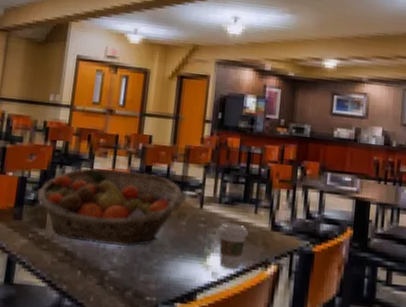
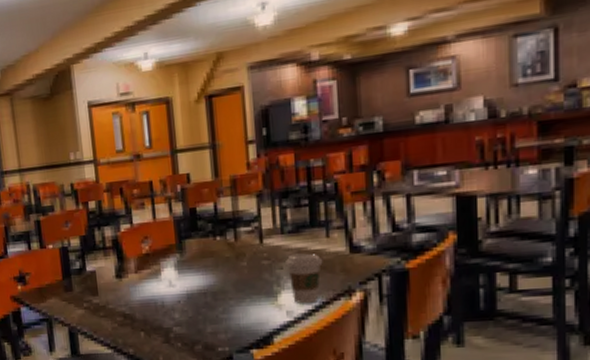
fruit basket: present [36,168,184,247] -> none [81,216,239,302]

